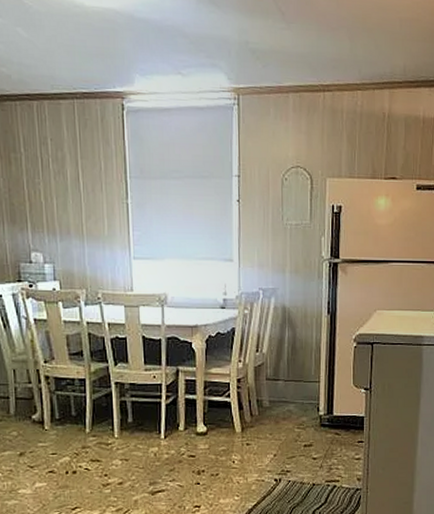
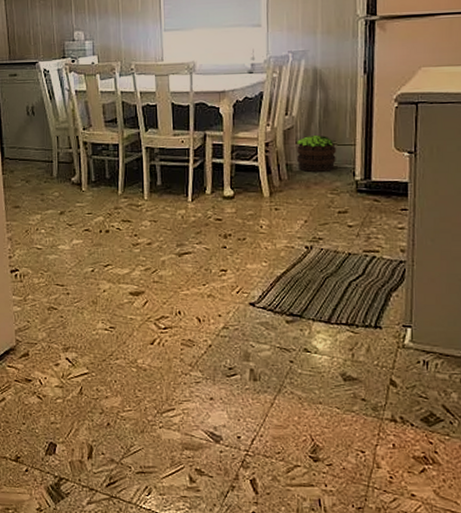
potted plant: none [267,371,303,409] -> present [297,134,336,173]

